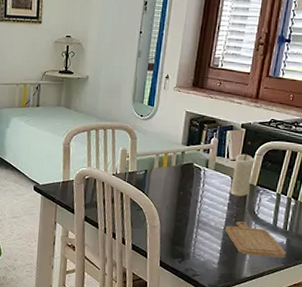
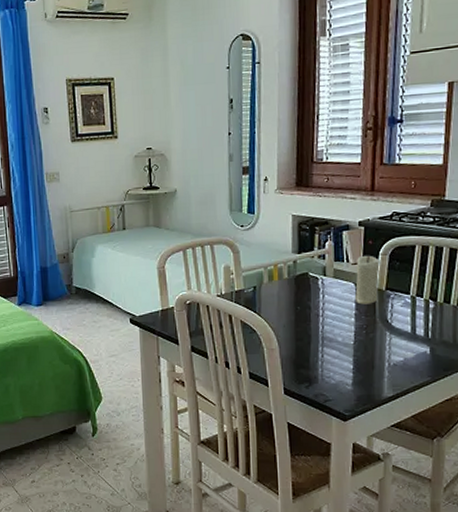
chopping board: present [224,221,286,258] -> none [354,333,432,372]

